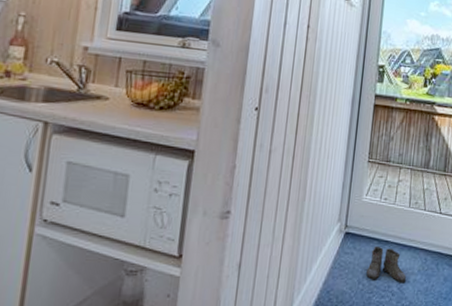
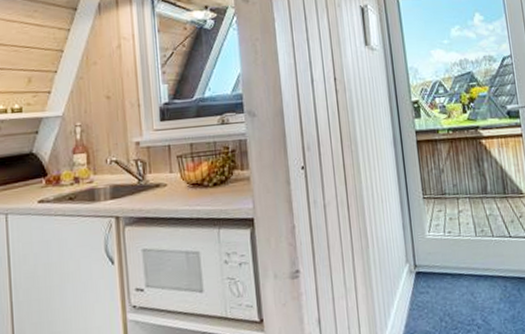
boots: present [363,245,407,282] -> none [442,280,490,316]

